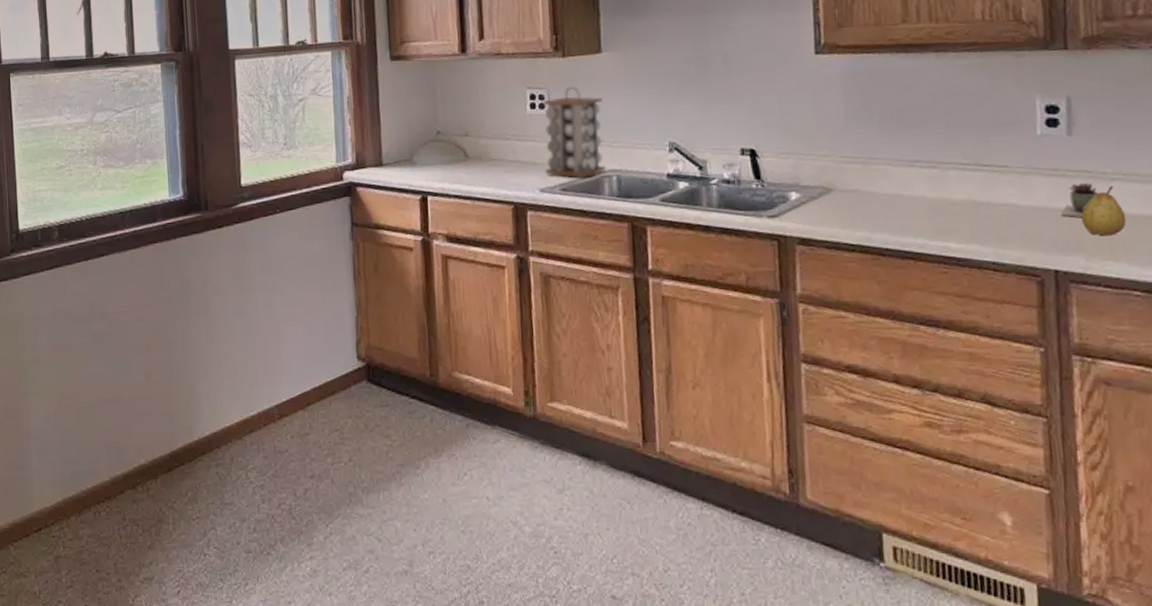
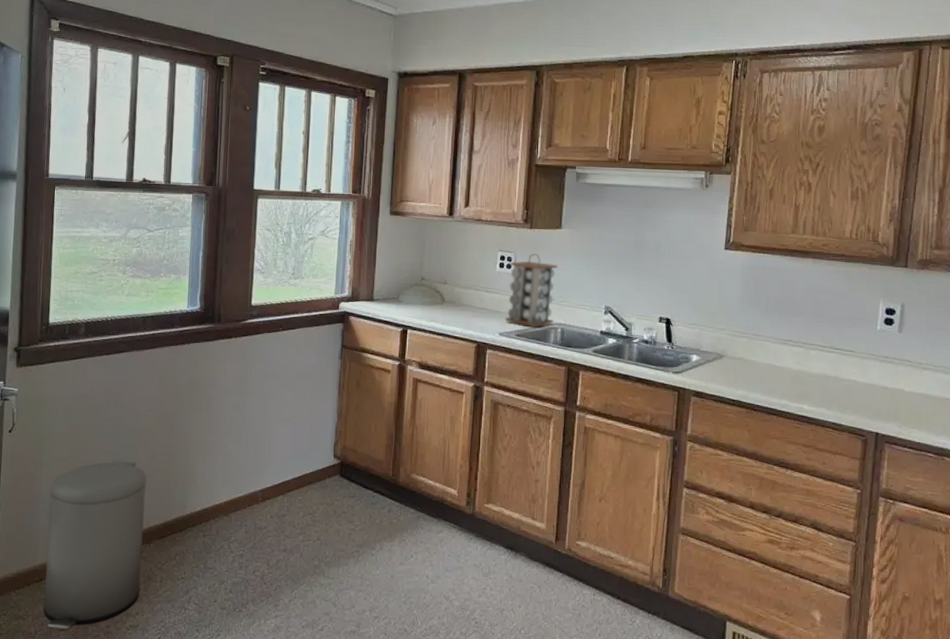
pedal bin: none [39,382,151,587] -> present [43,460,147,630]
succulent plant: present [1061,183,1099,218] -> none [886,369,915,396]
fruit: present [1081,186,1127,236] -> none [900,374,931,411]

